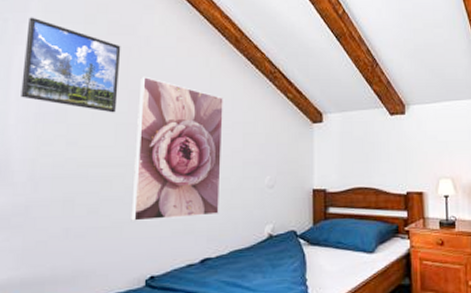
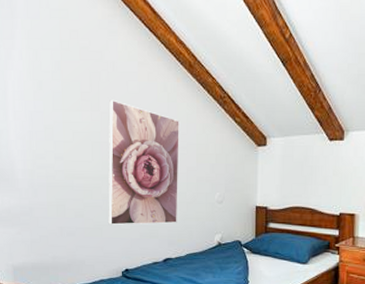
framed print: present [21,17,121,113] -> none [15,44,92,133]

